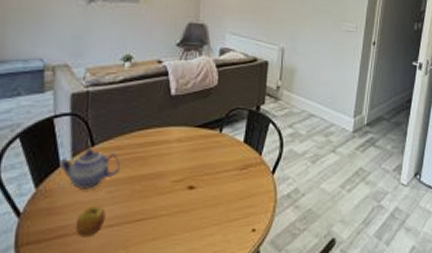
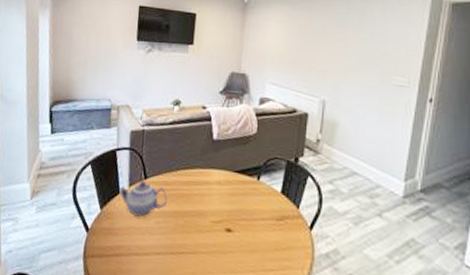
apple: present [75,205,106,238] -> none [129,232,154,261]

